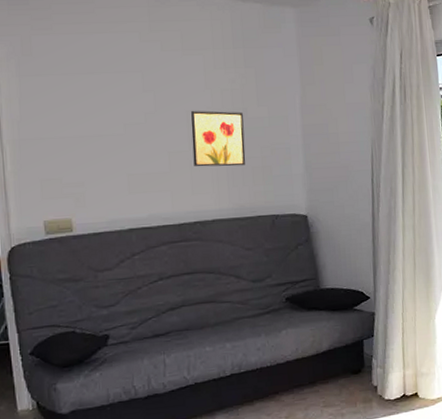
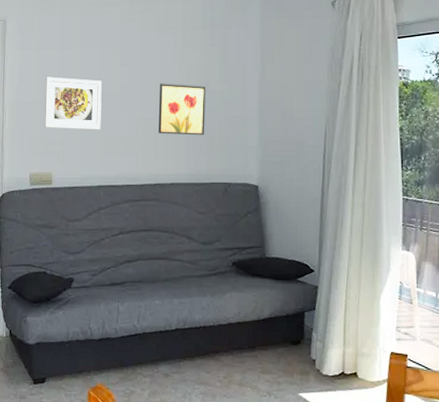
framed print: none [52,107,126,168] -> present [44,76,102,130]

